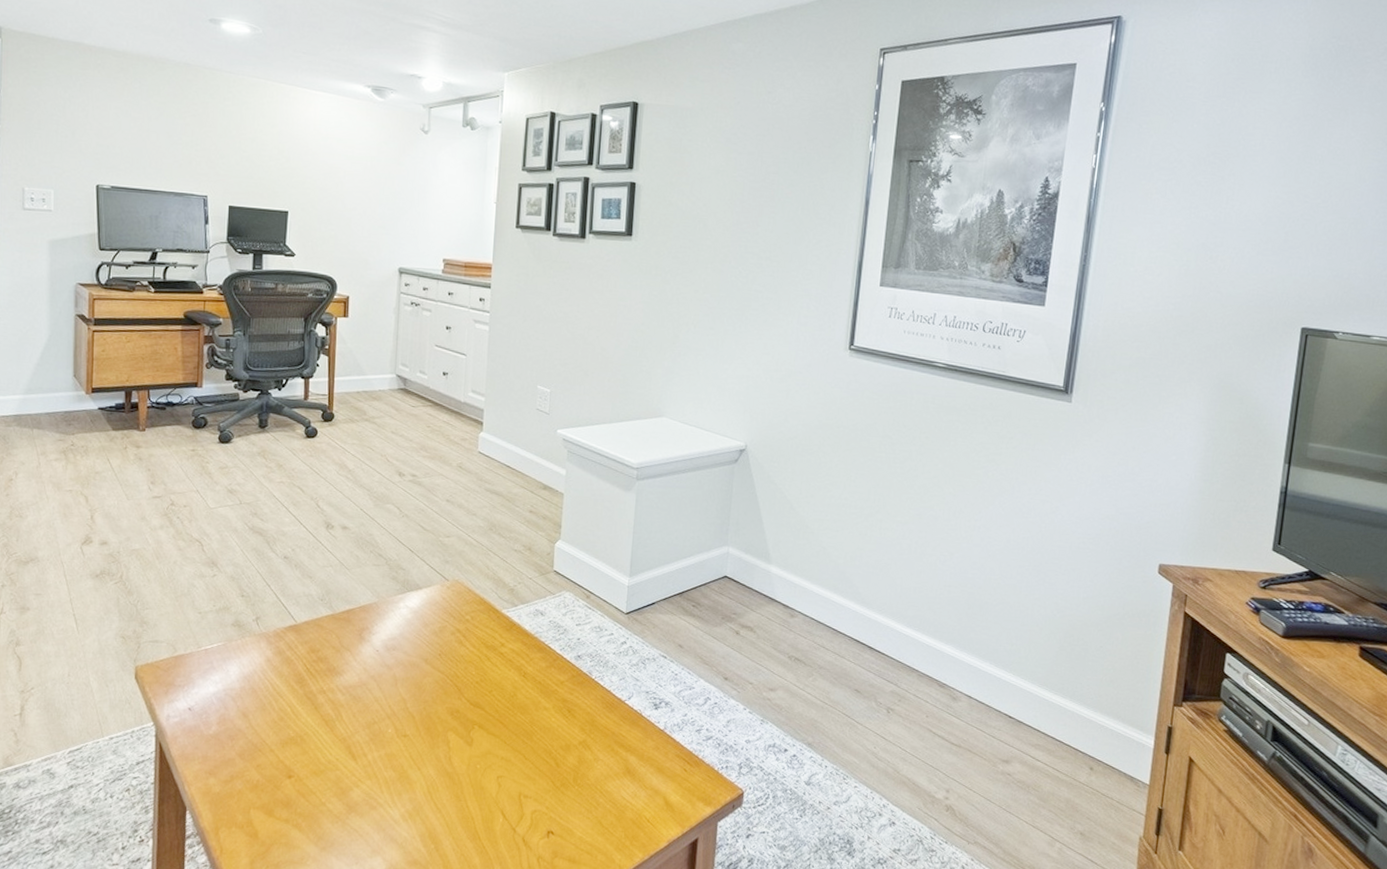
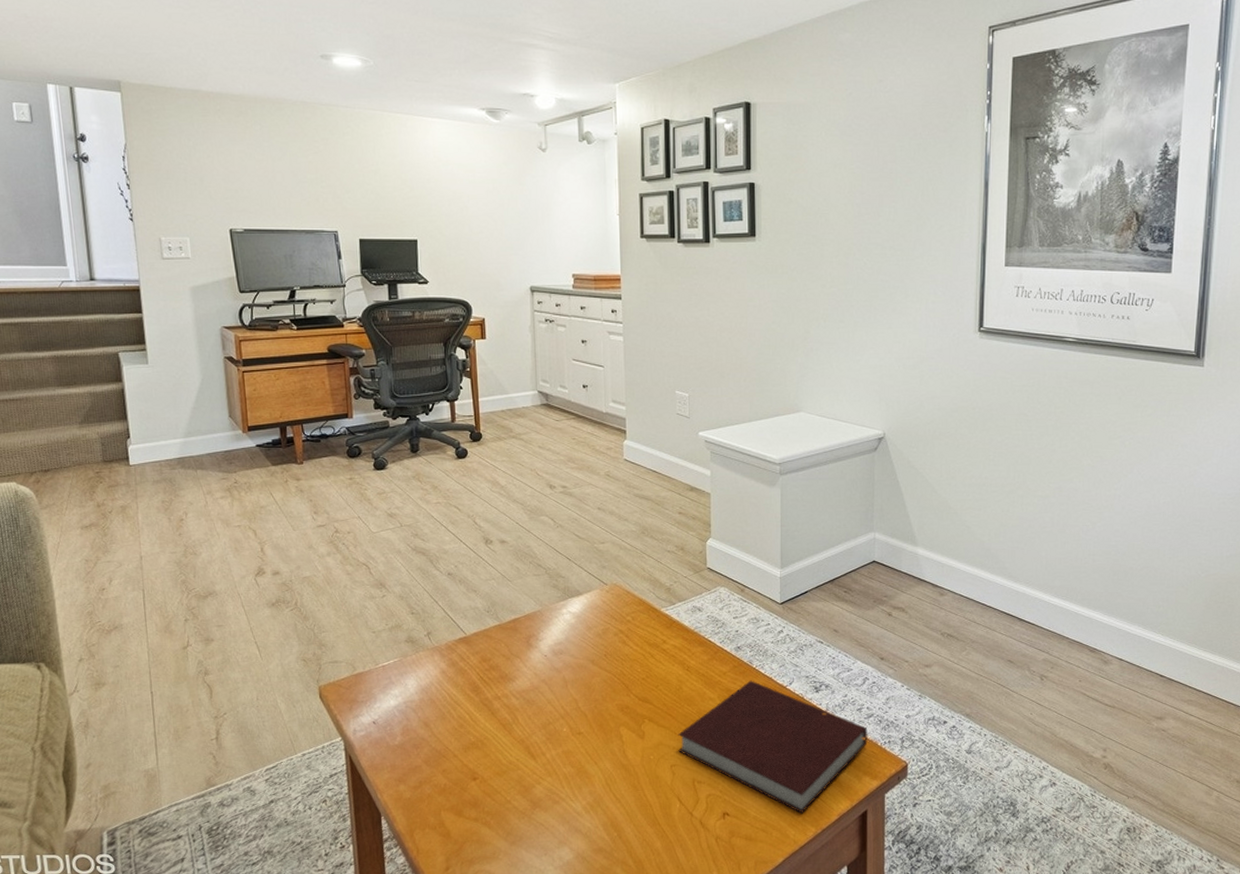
notebook: none [506,692,706,837] -> present [678,680,868,814]

